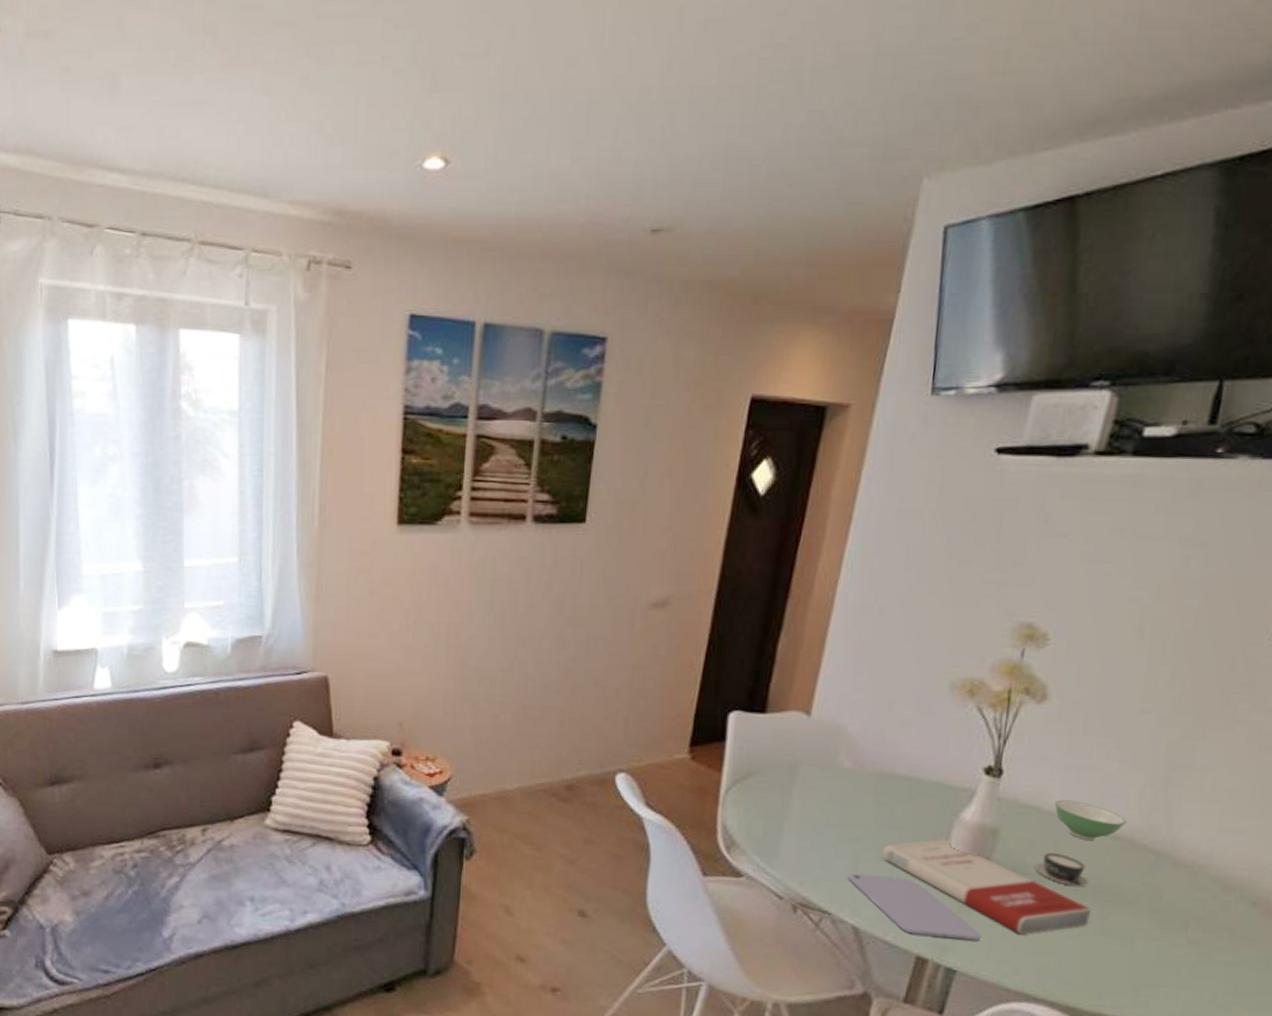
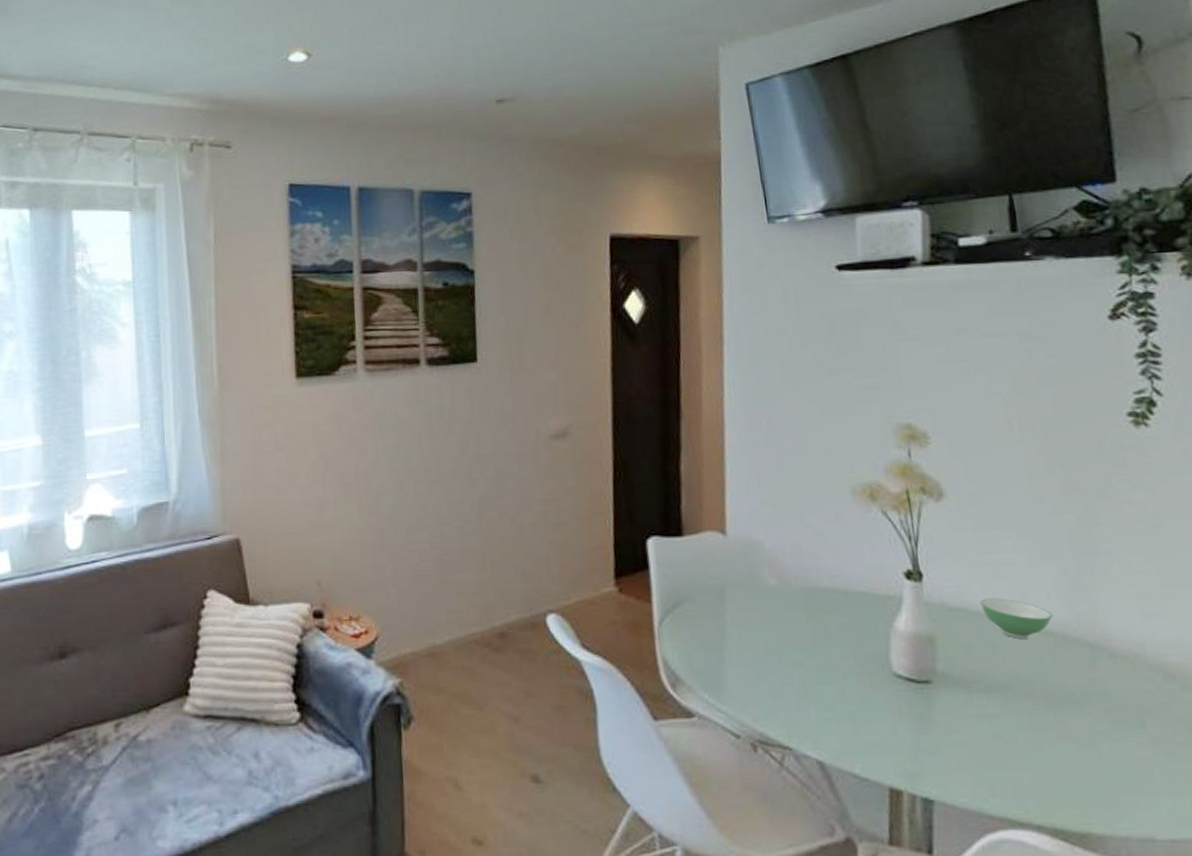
tablet: present [847,873,981,941] -> none [799,700,949,764]
book: present [881,839,1092,935] -> none [827,652,1049,751]
teacup: present [1034,852,1088,886] -> none [979,655,1036,690]

